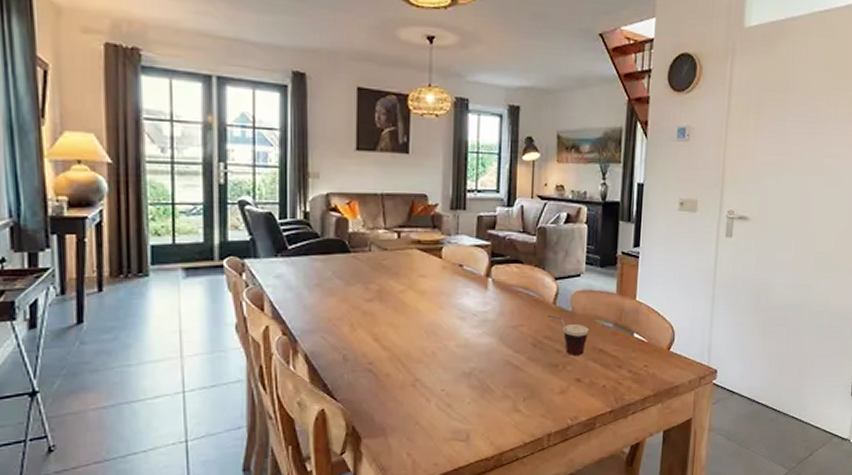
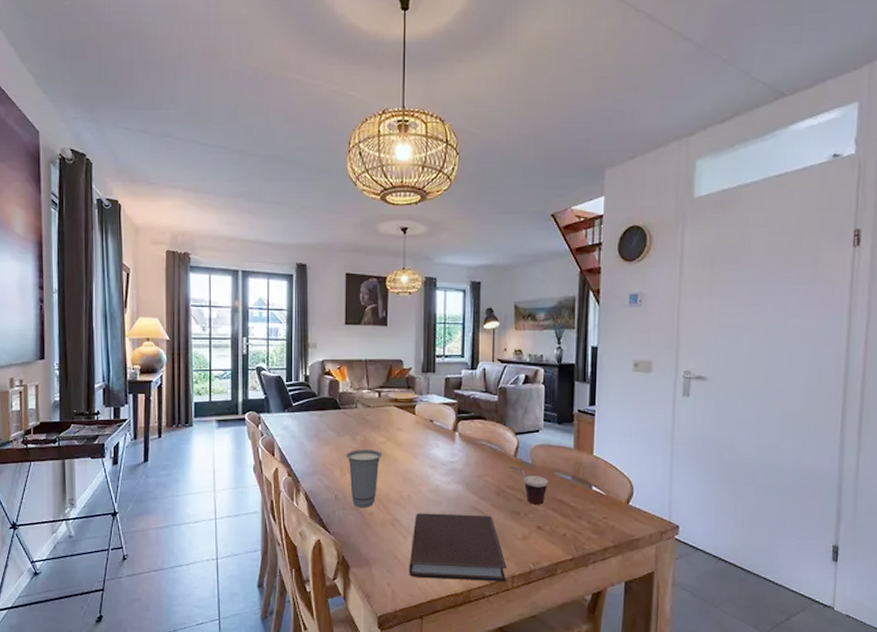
cup: none [356,301,402,368] -> present [345,450,383,507]
notebook: none [432,370,543,444] -> present [409,513,507,583]

